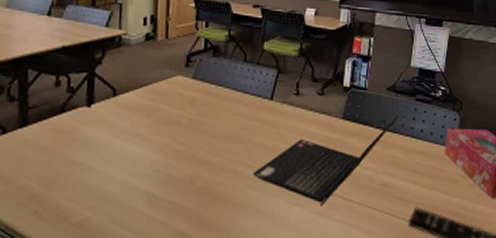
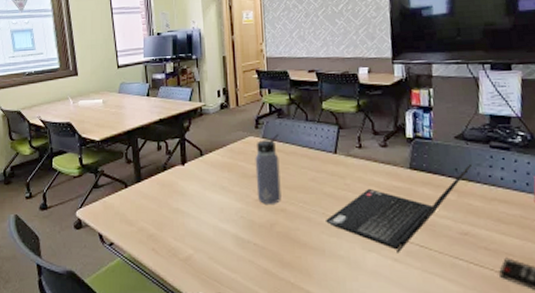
water bottle: none [179,75,212,155] -> present [255,134,282,204]

